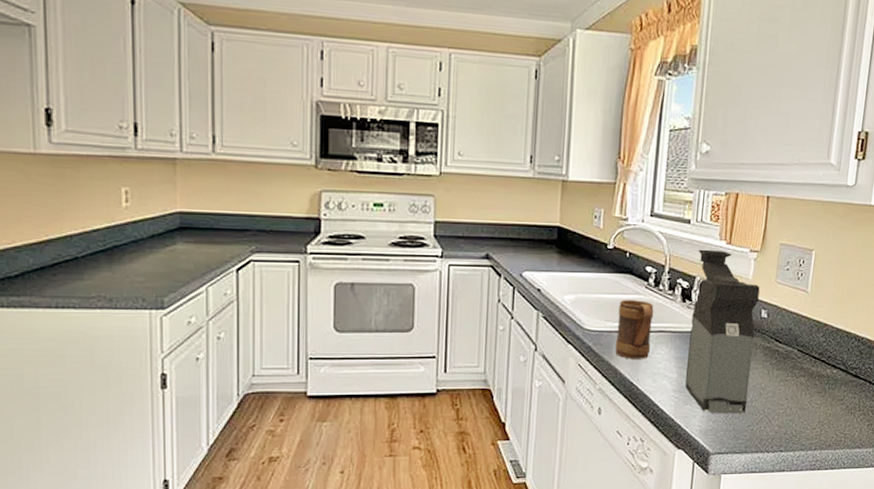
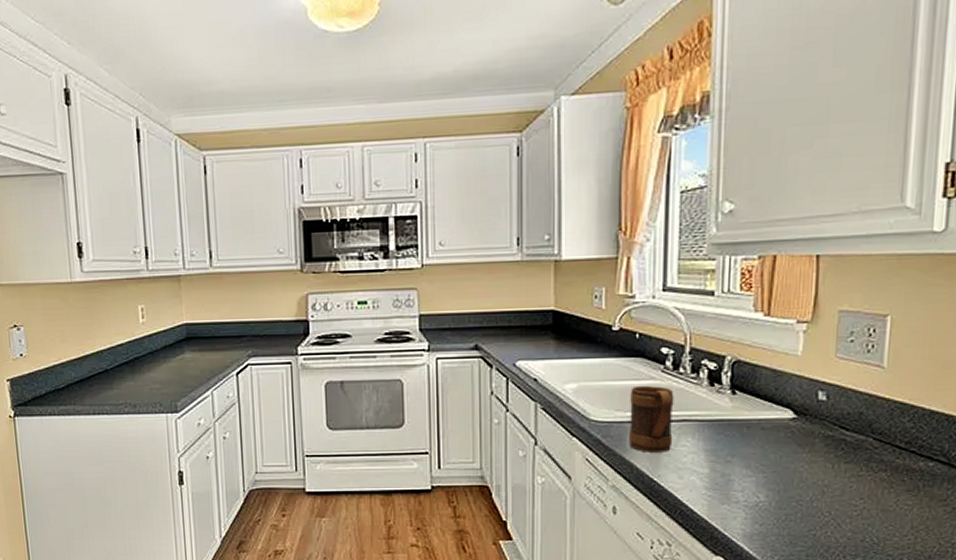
coffee maker: present [685,249,760,414] -> none [720,323,814,516]

